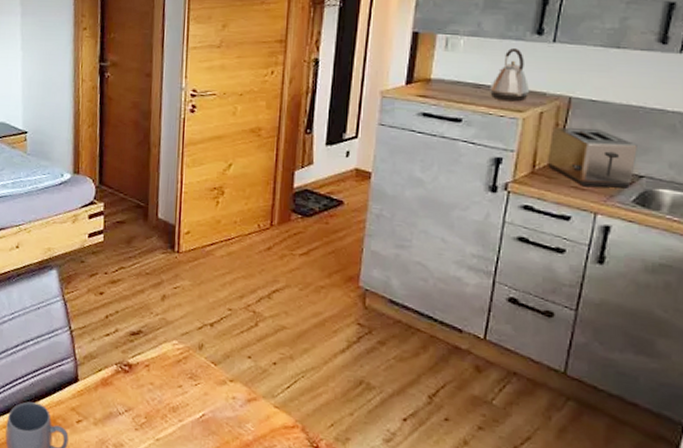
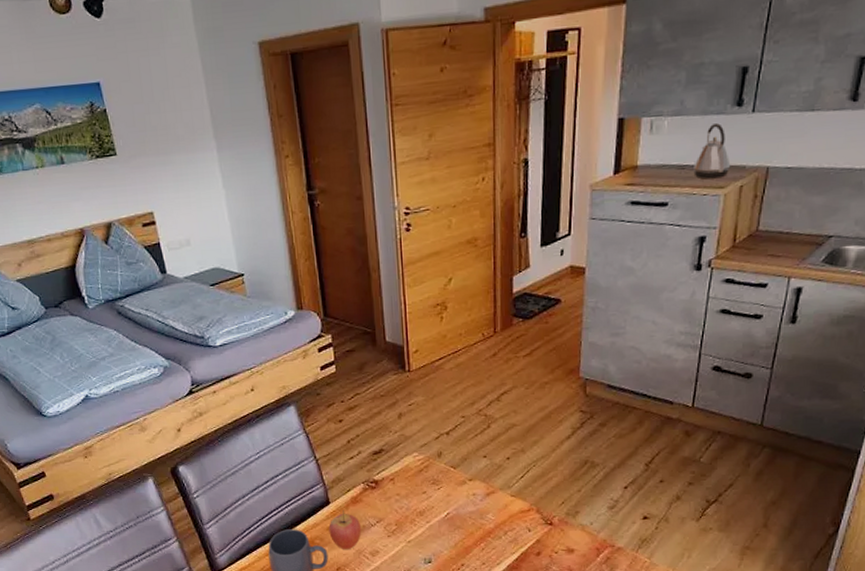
fruit: none [73,391,108,437] -> present [328,510,362,550]
toaster: present [548,127,637,189] -> none [747,195,828,253]

